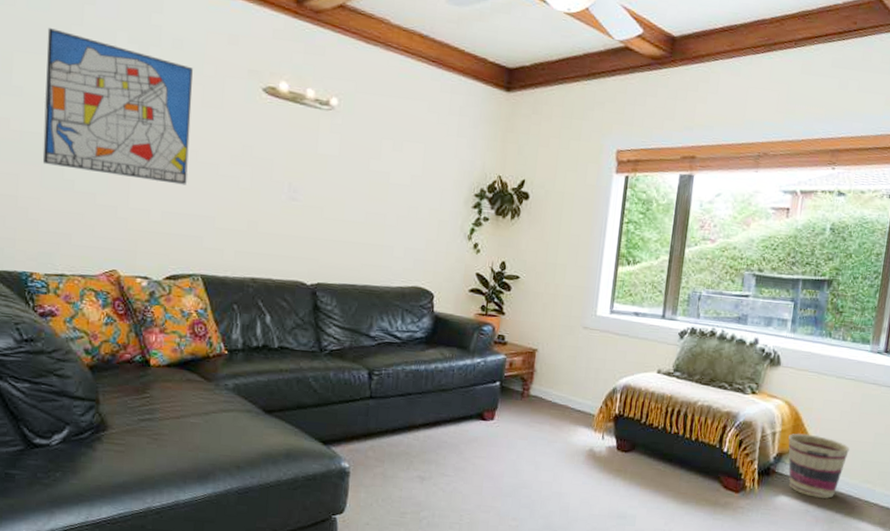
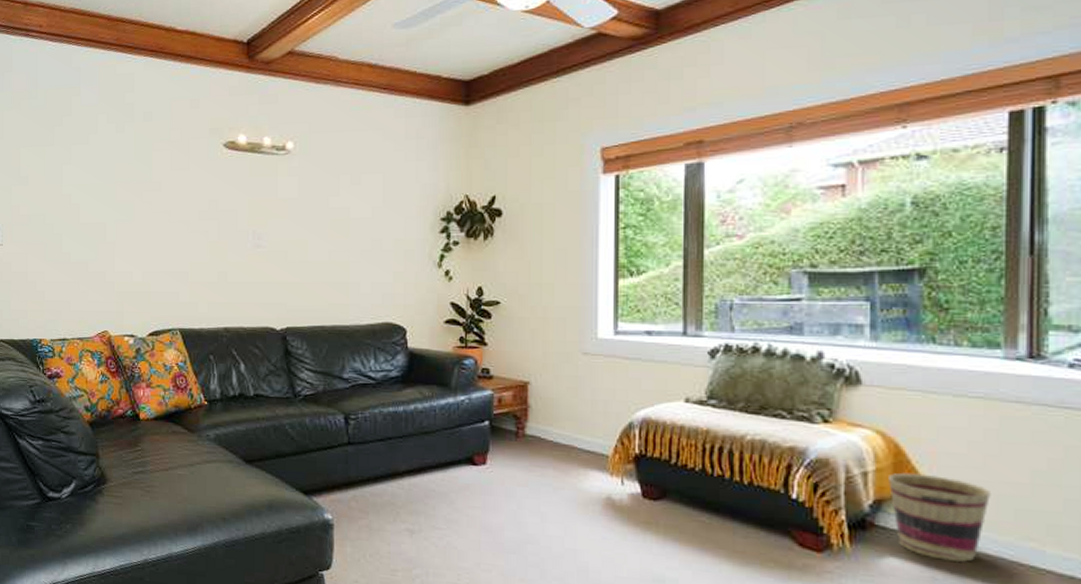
wall art: present [42,28,193,185] -> none [45,122,163,245]

